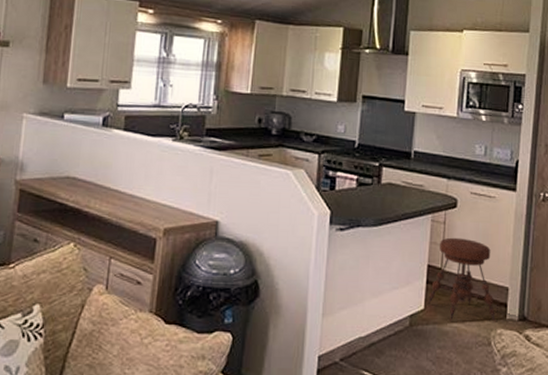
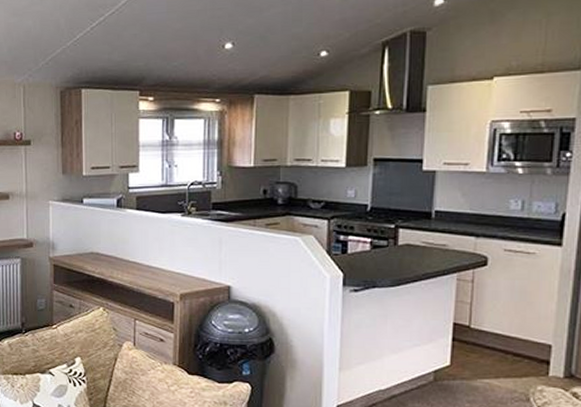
stool: present [427,237,497,322] -> none [453,295,537,379]

